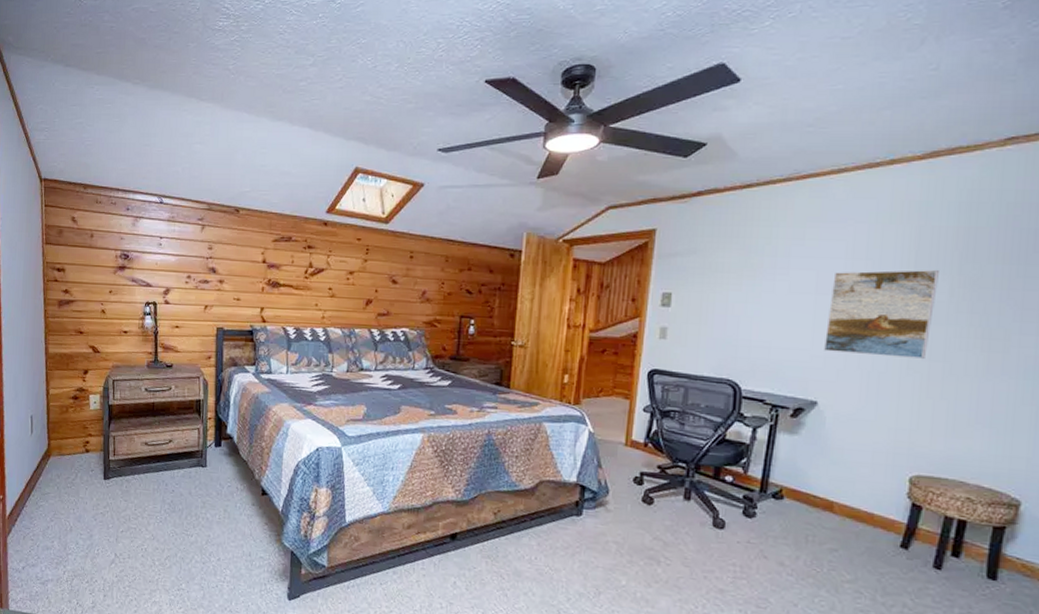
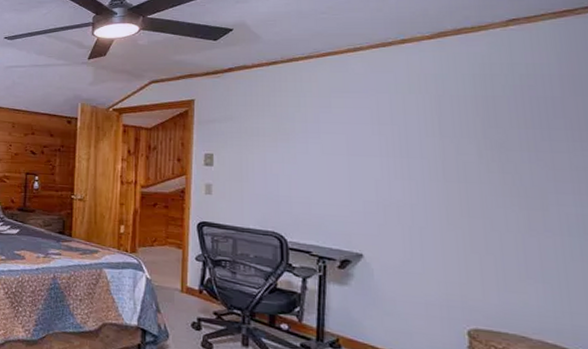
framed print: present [824,269,939,359] -> none [362,133,465,215]

